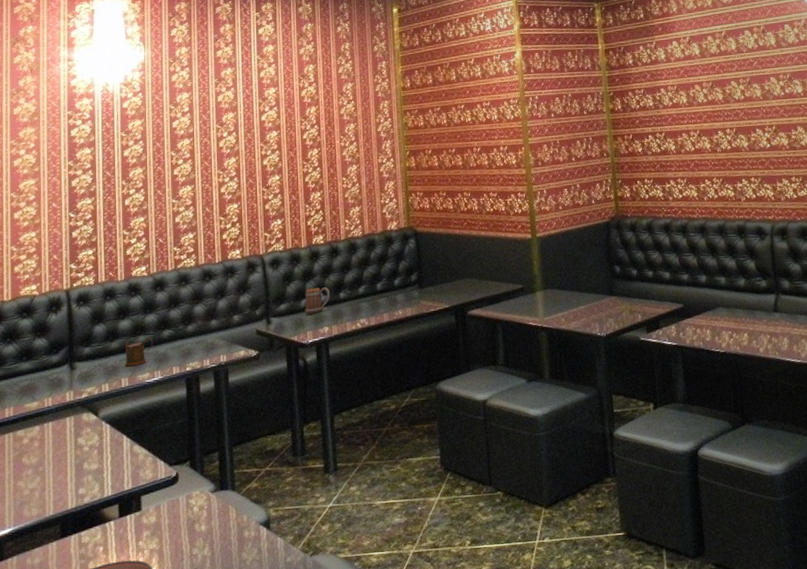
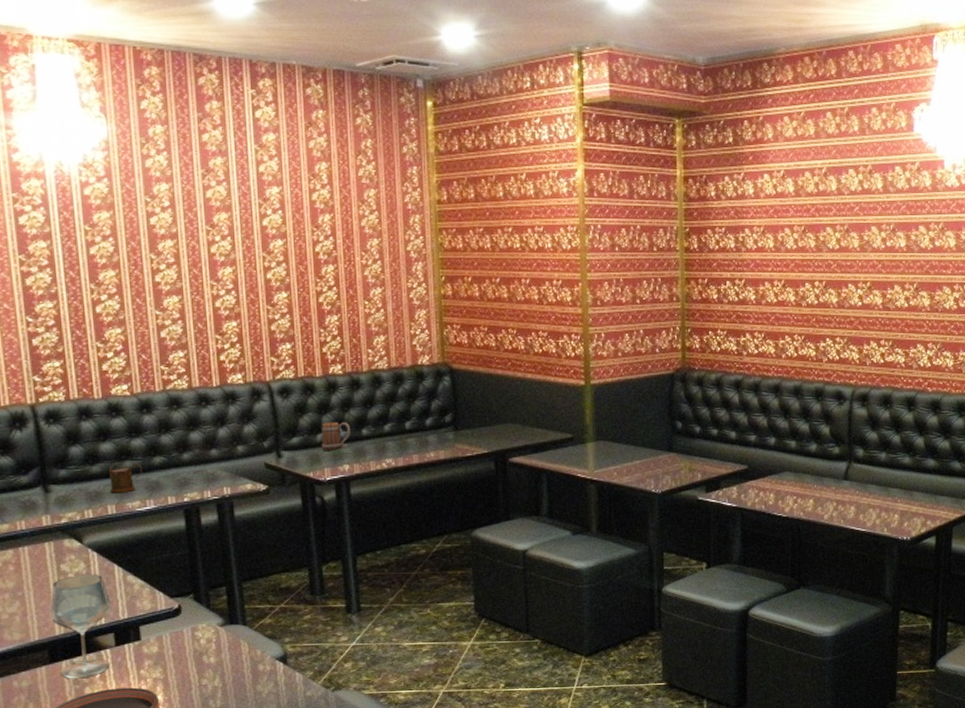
wine glass: none [63,445,119,554] -> present [48,574,112,679]

